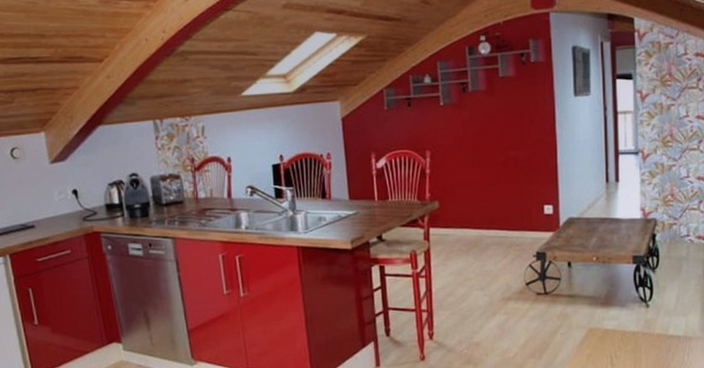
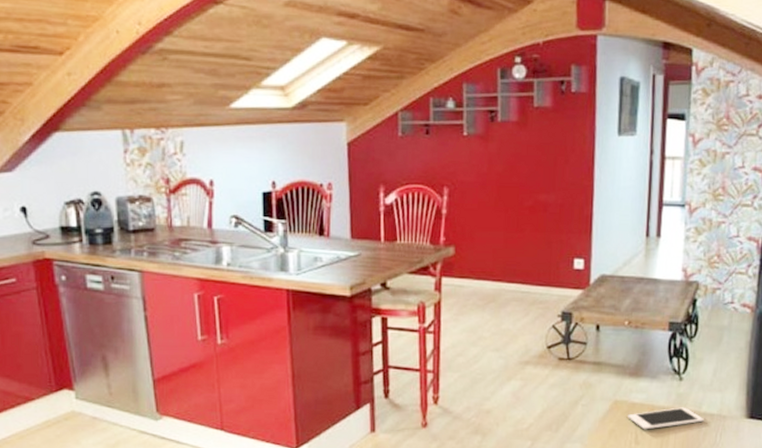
cell phone: none [602,331,672,353] -> present [628,407,704,430]

